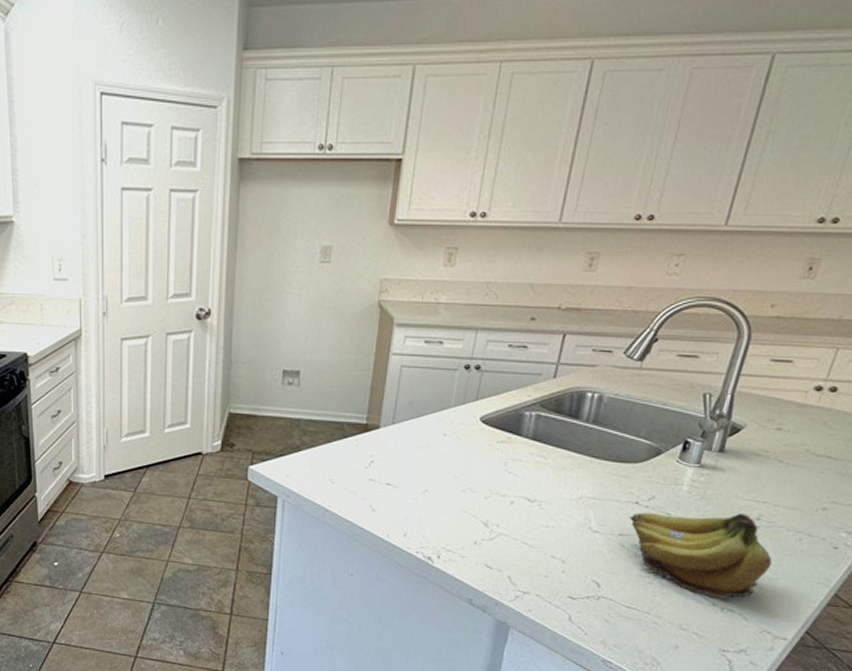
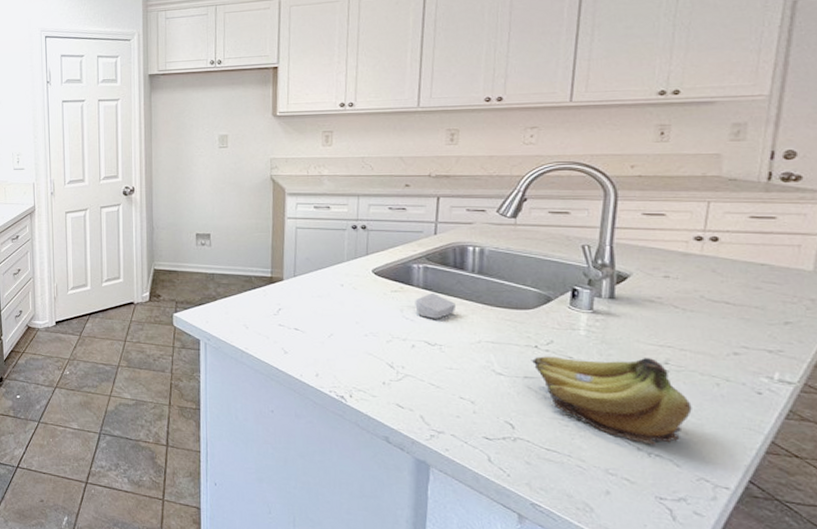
soap bar: none [520,445,564,473] -> present [415,293,457,319]

